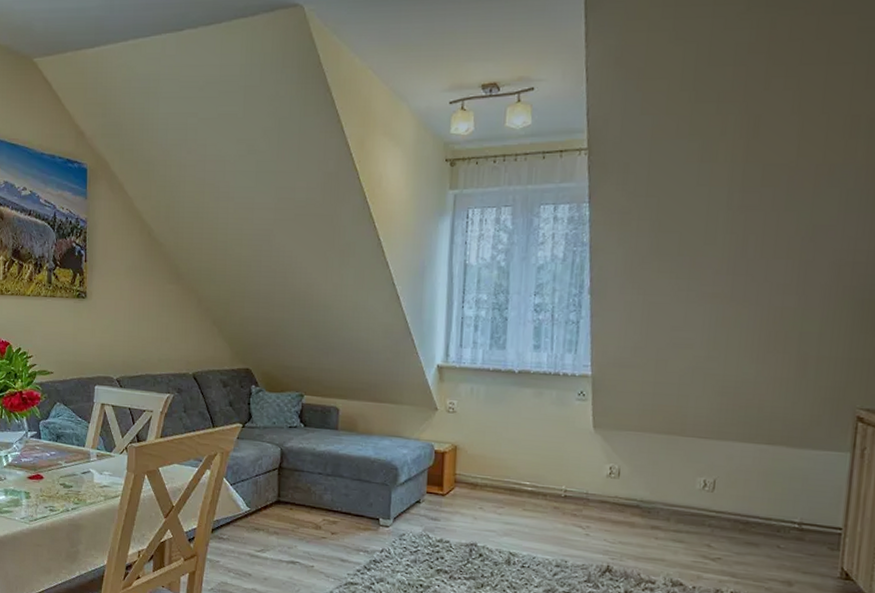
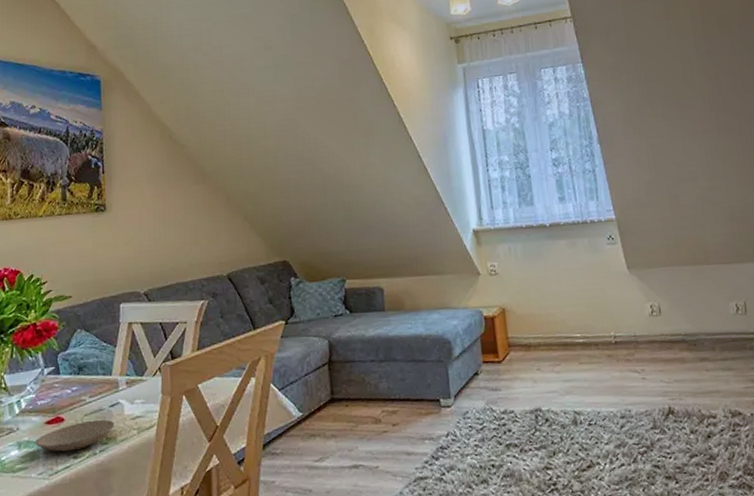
plate: none [18,482,86,505] -> present [35,419,115,452]

